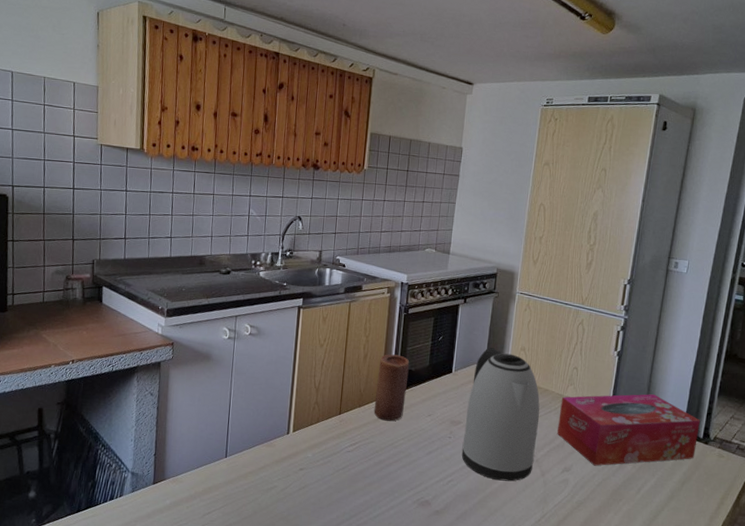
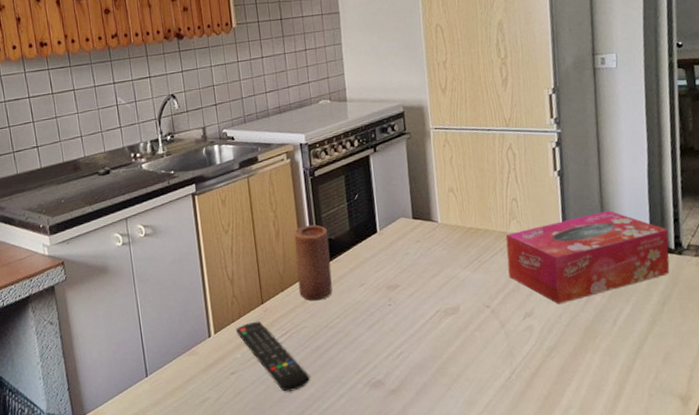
remote control: none [312,428,368,495] -> present [236,321,311,392]
kettle: present [461,348,540,482] -> none [401,195,490,342]

